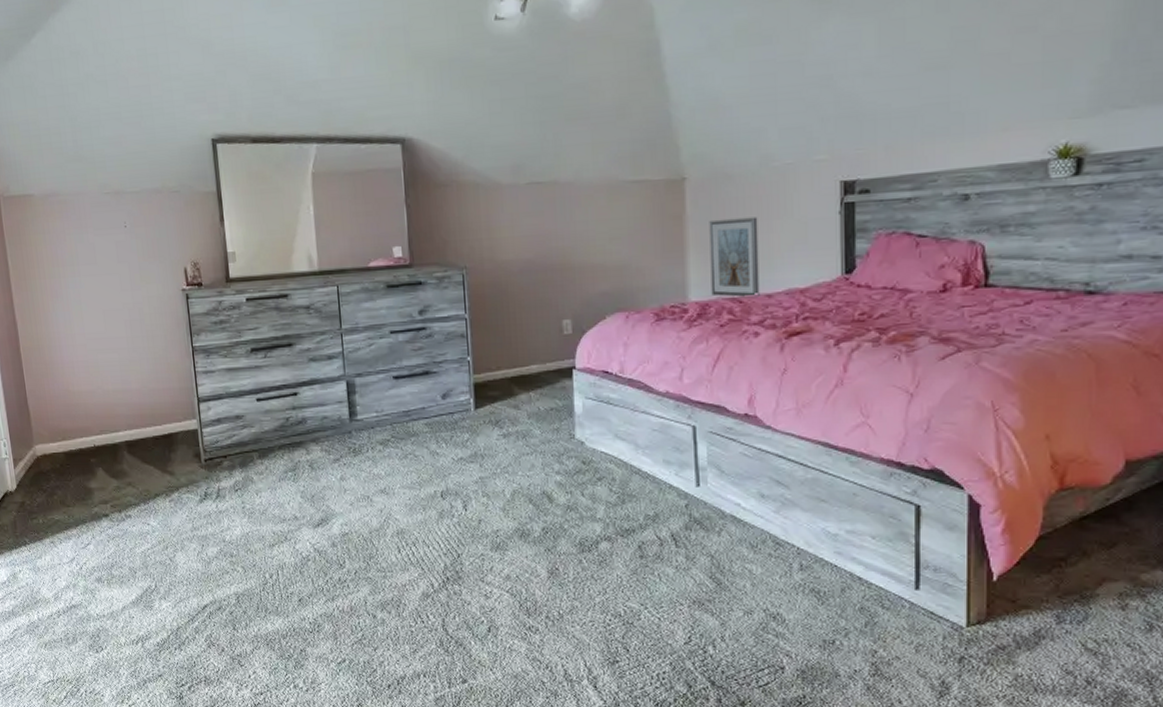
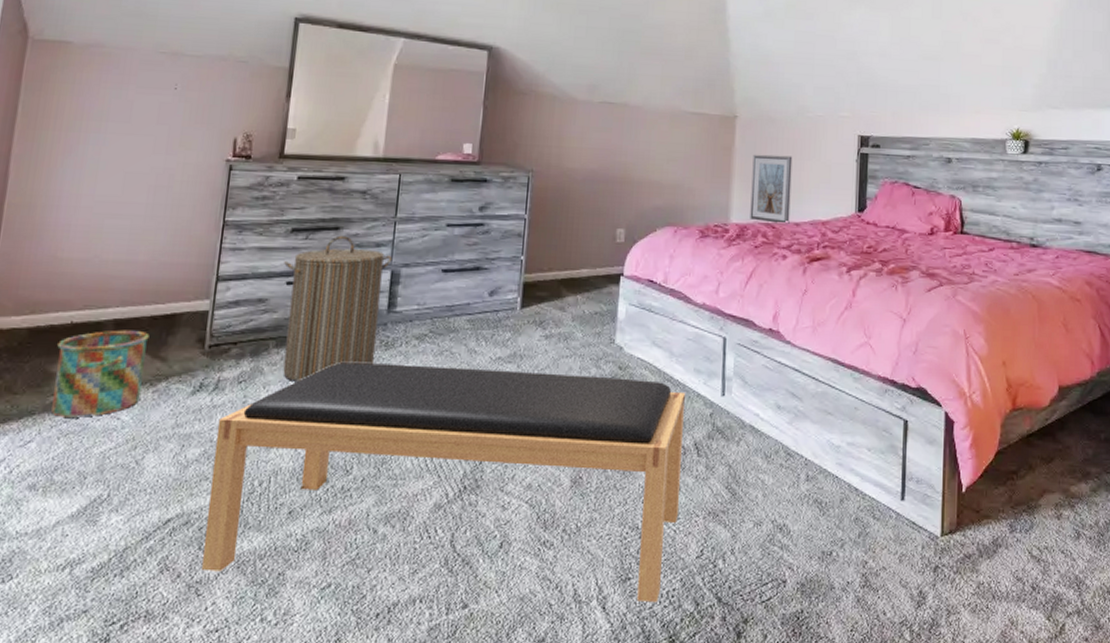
bucket: none [88,449,161,524] -> present [51,330,150,418]
bench: none [226,468,662,684] -> present [202,362,686,603]
laundry hamper: none [251,351,347,488] -> present [283,235,393,382]

